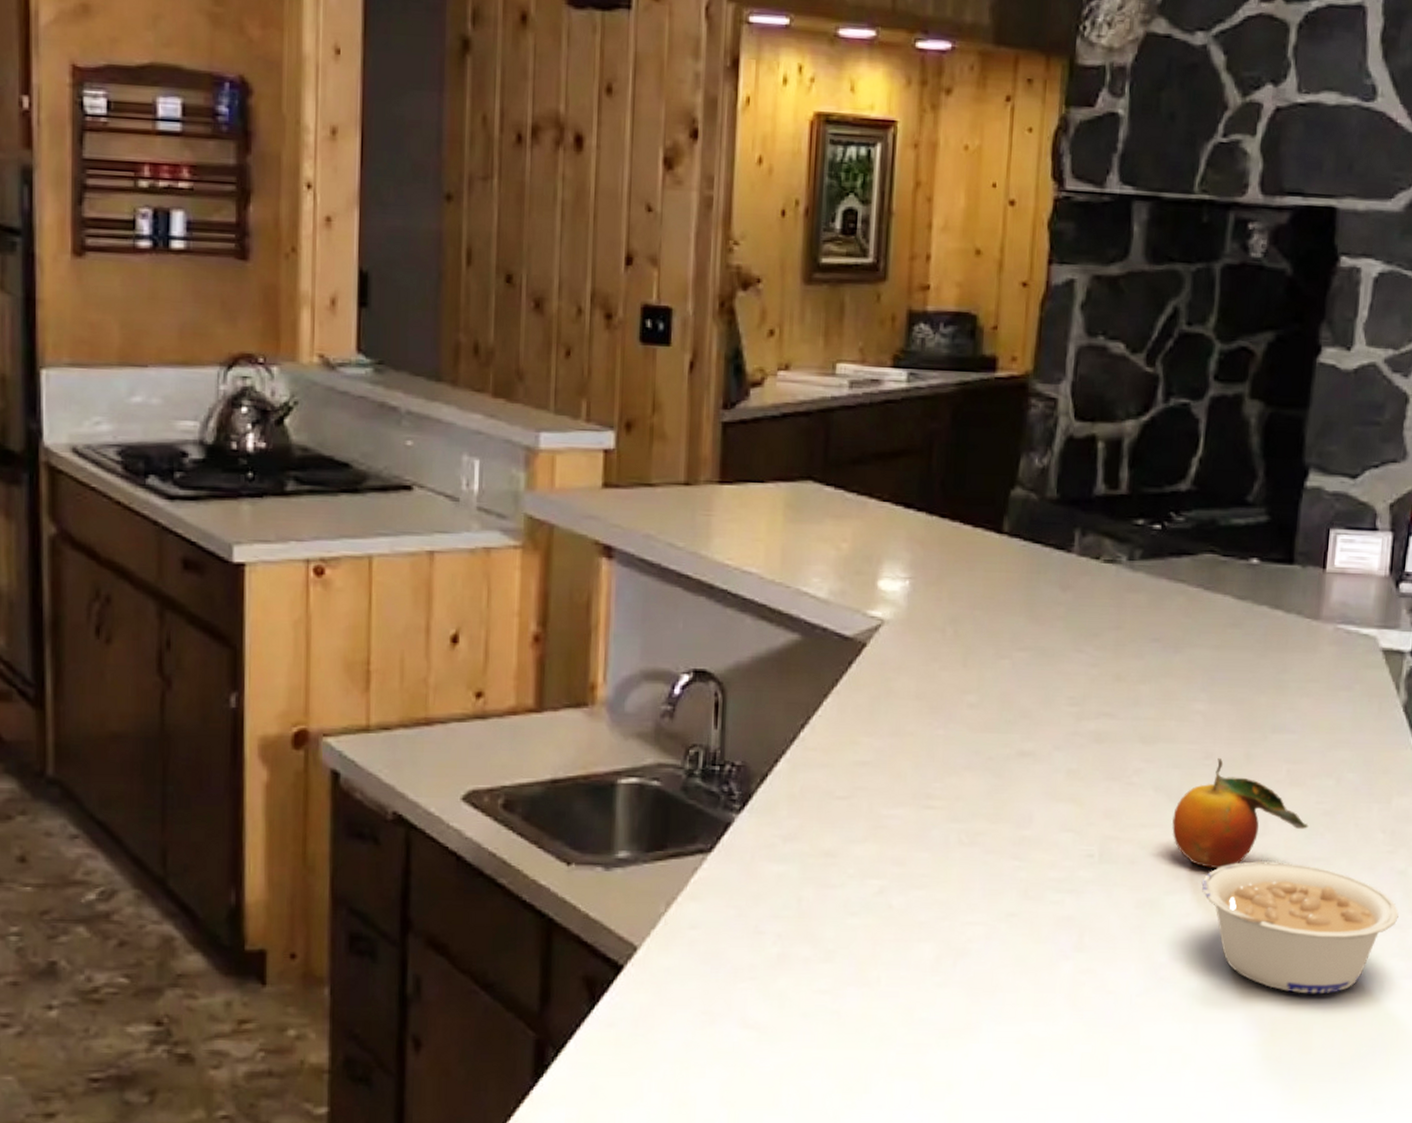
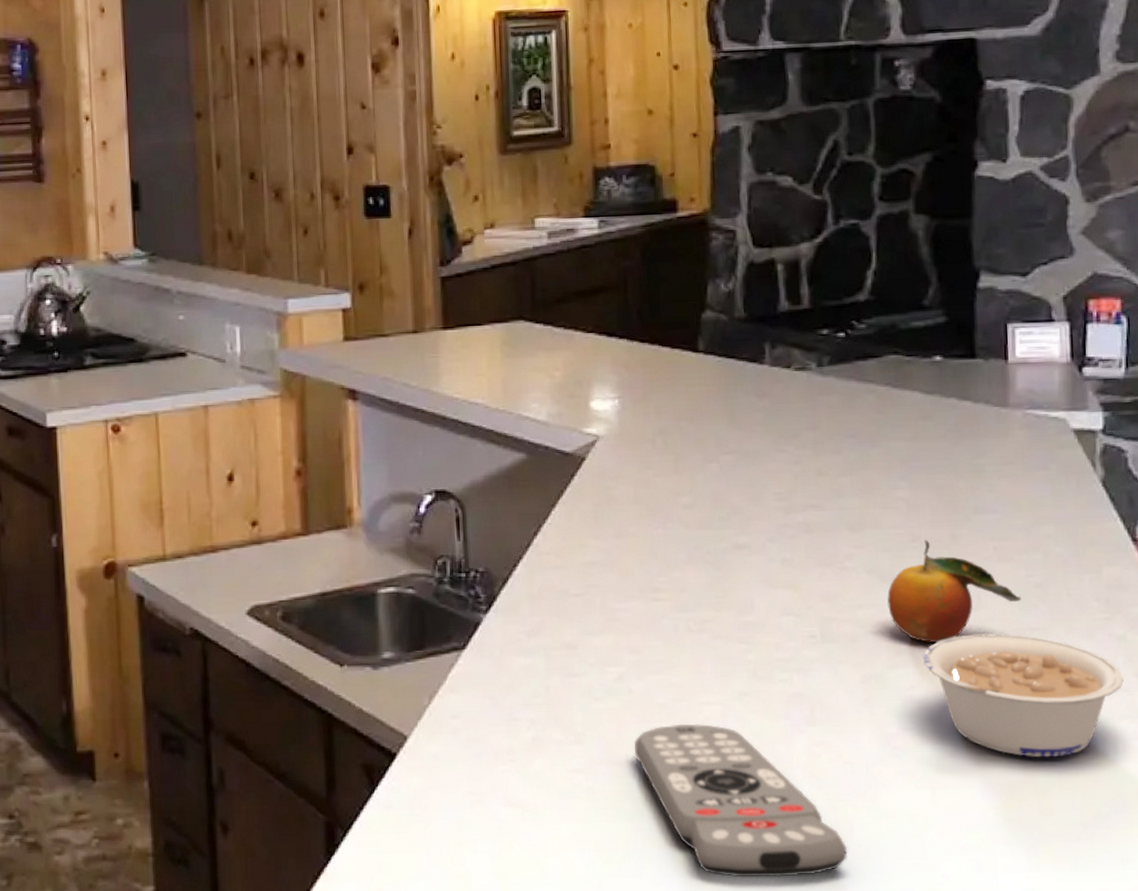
remote control: none [888,944,1102,1112] -> present [634,724,848,878]

